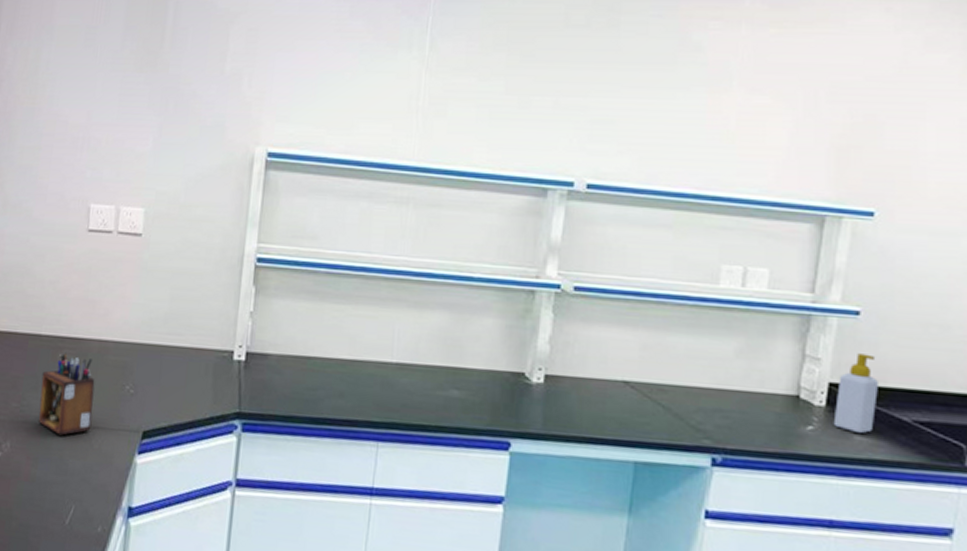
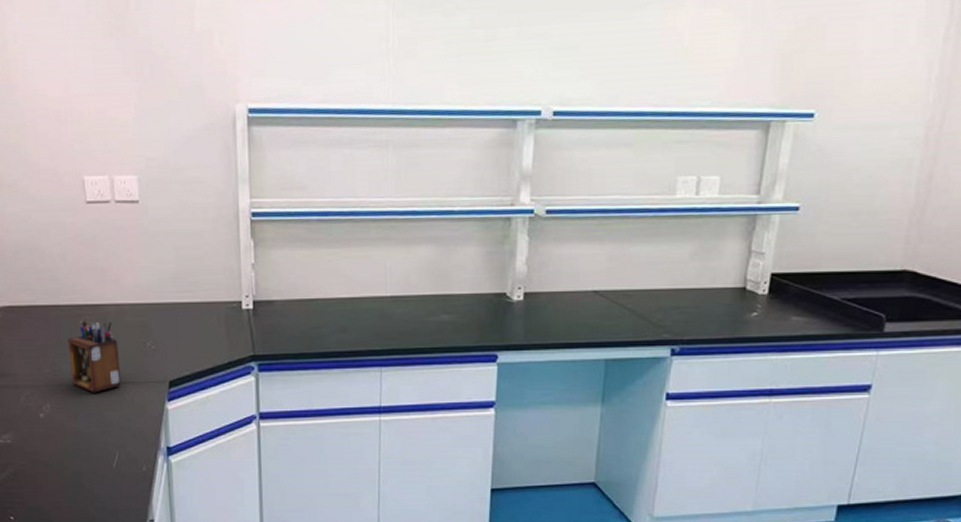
soap bottle: present [833,353,878,433] -> none [774,245,813,314]

